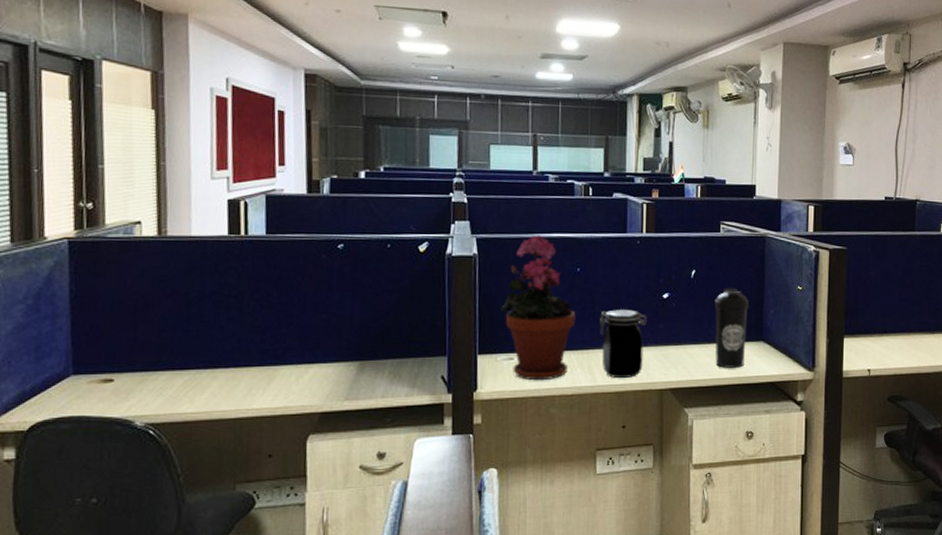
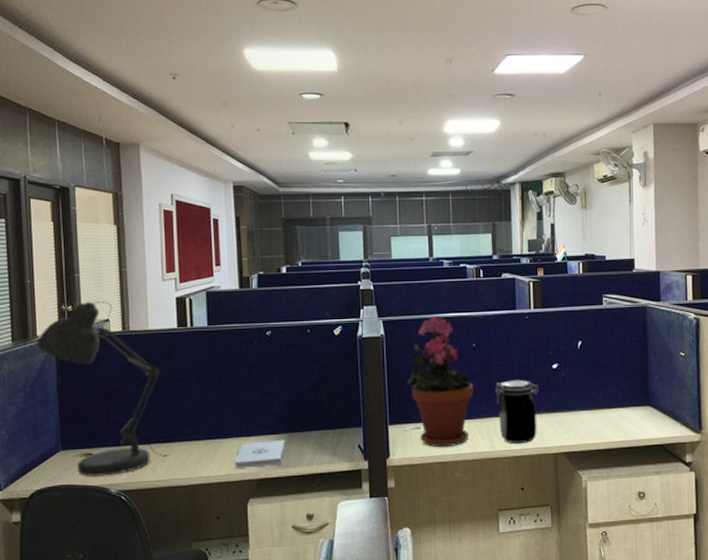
desk lamp: none [43,198,214,406] -> present [36,301,171,476]
notepad: none [293,369,355,400] -> present [235,440,285,468]
water bottle: present [714,288,749,368] -> none [601,357,634,432]

